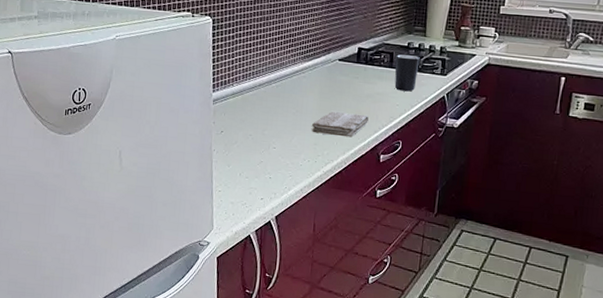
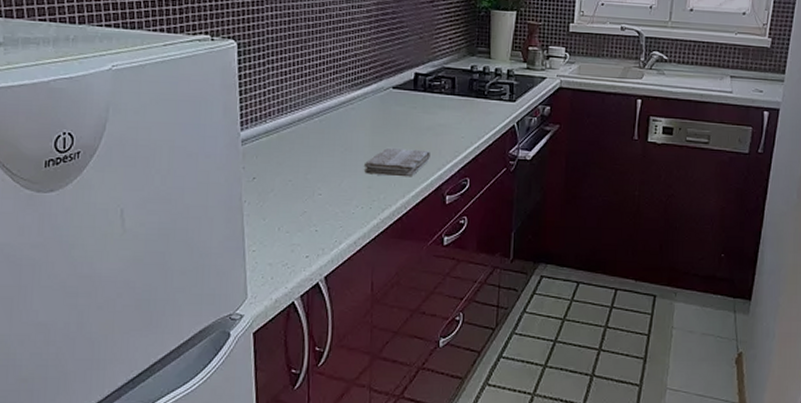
mug: present [394,54,420,92] -> none [457,79,485,122]

